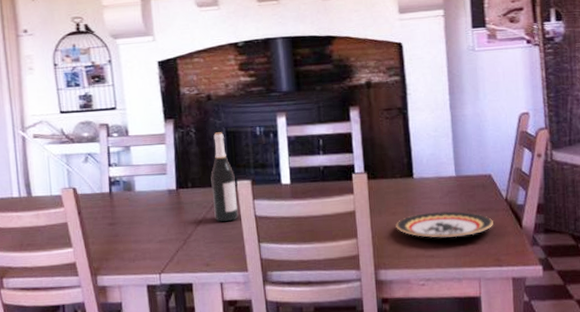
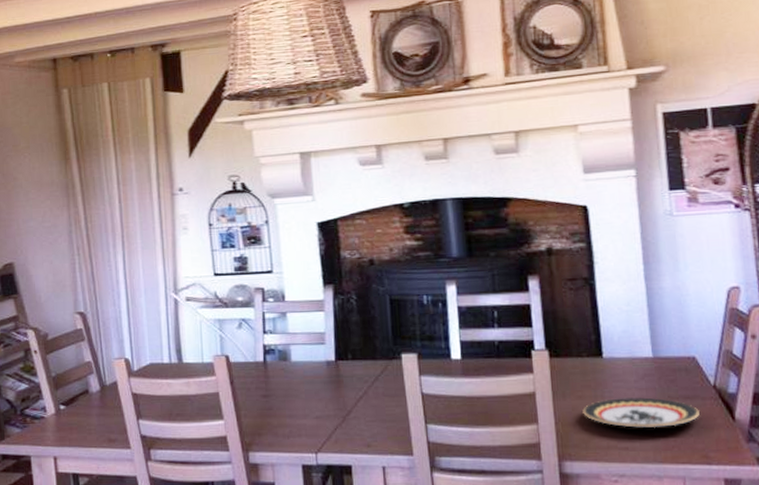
wine bottle: present [211,132,239,222] -> none [373,300,403,399]

